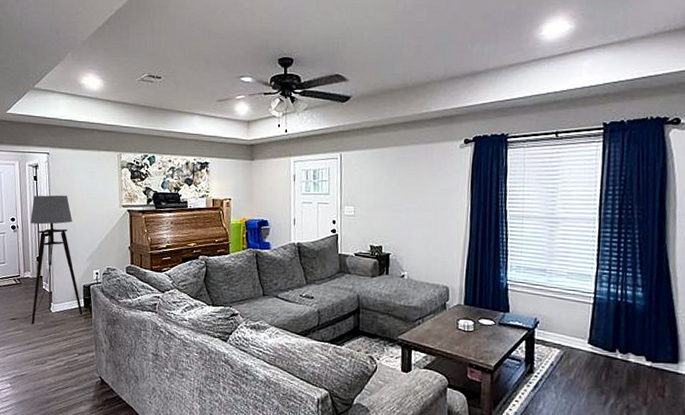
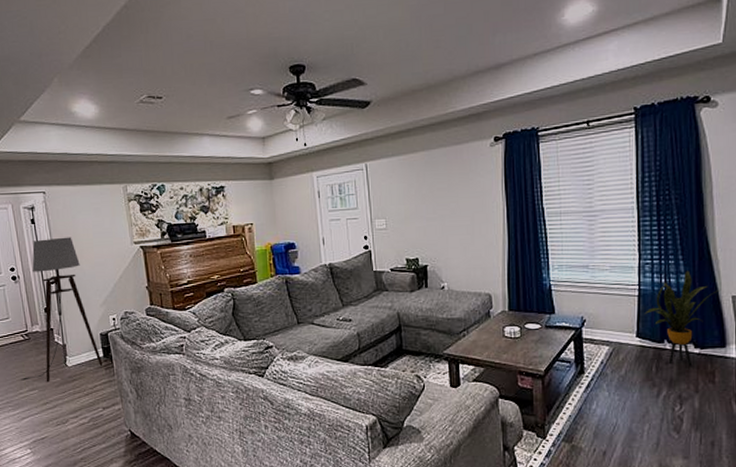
house plant: none [598,284,678,379] -> present [644,270,721,367]

